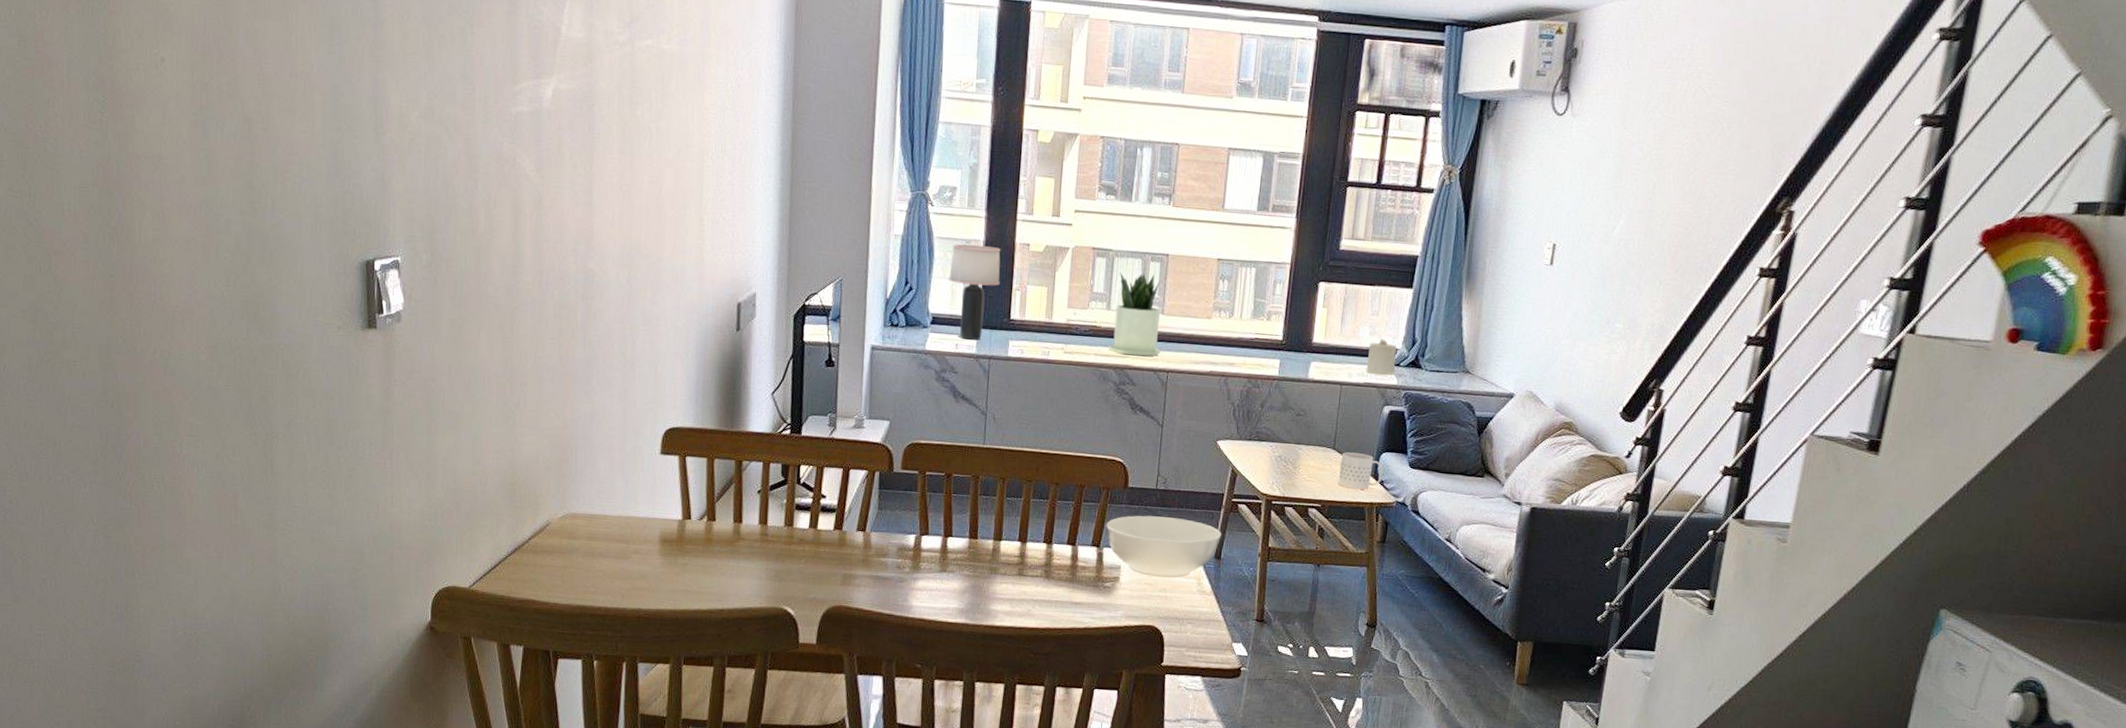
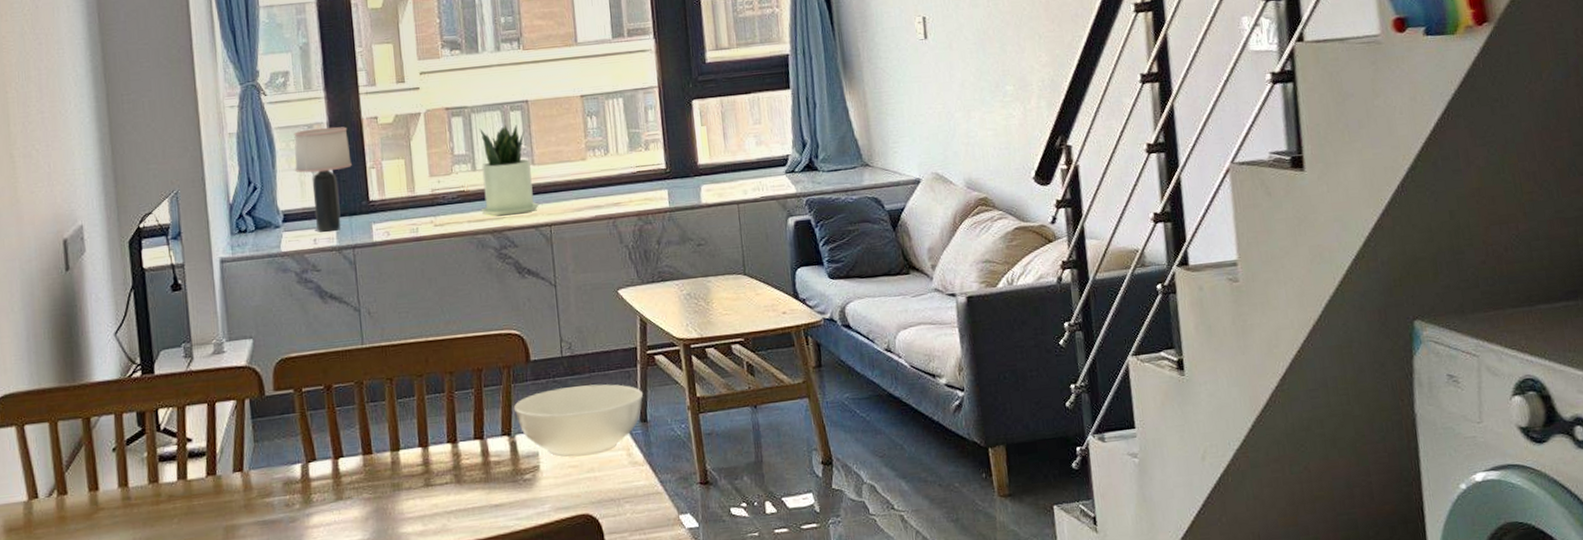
mug: present [1337,452,1383,490] -> none [754,273,802,315]
candle: present [1366,339,1398,376] -> none [758,147,792,186]

